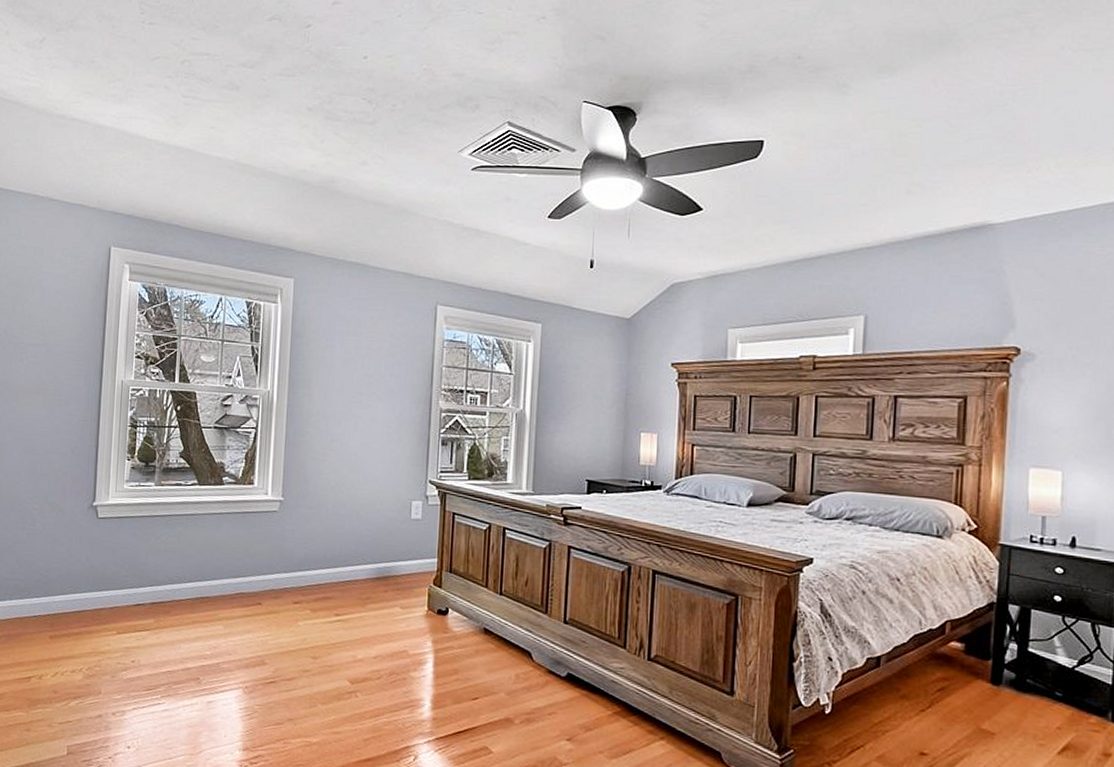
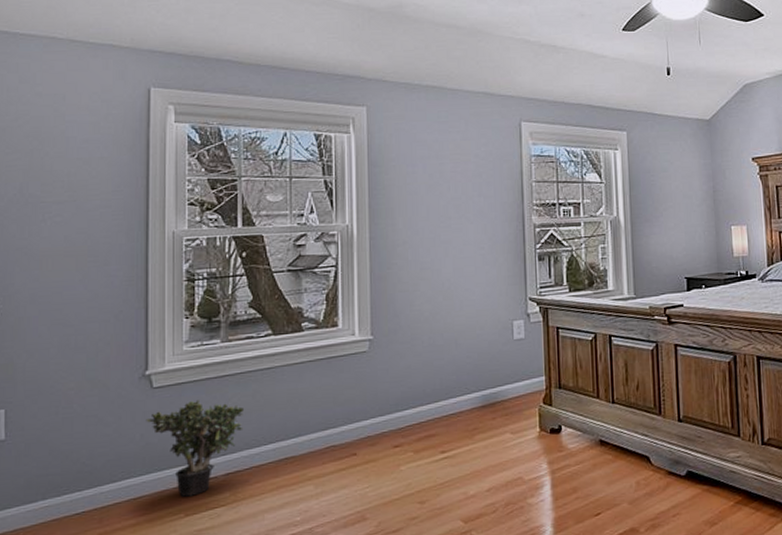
potted plant: none [91,534,171,617] -> present [146,399,245,497]

